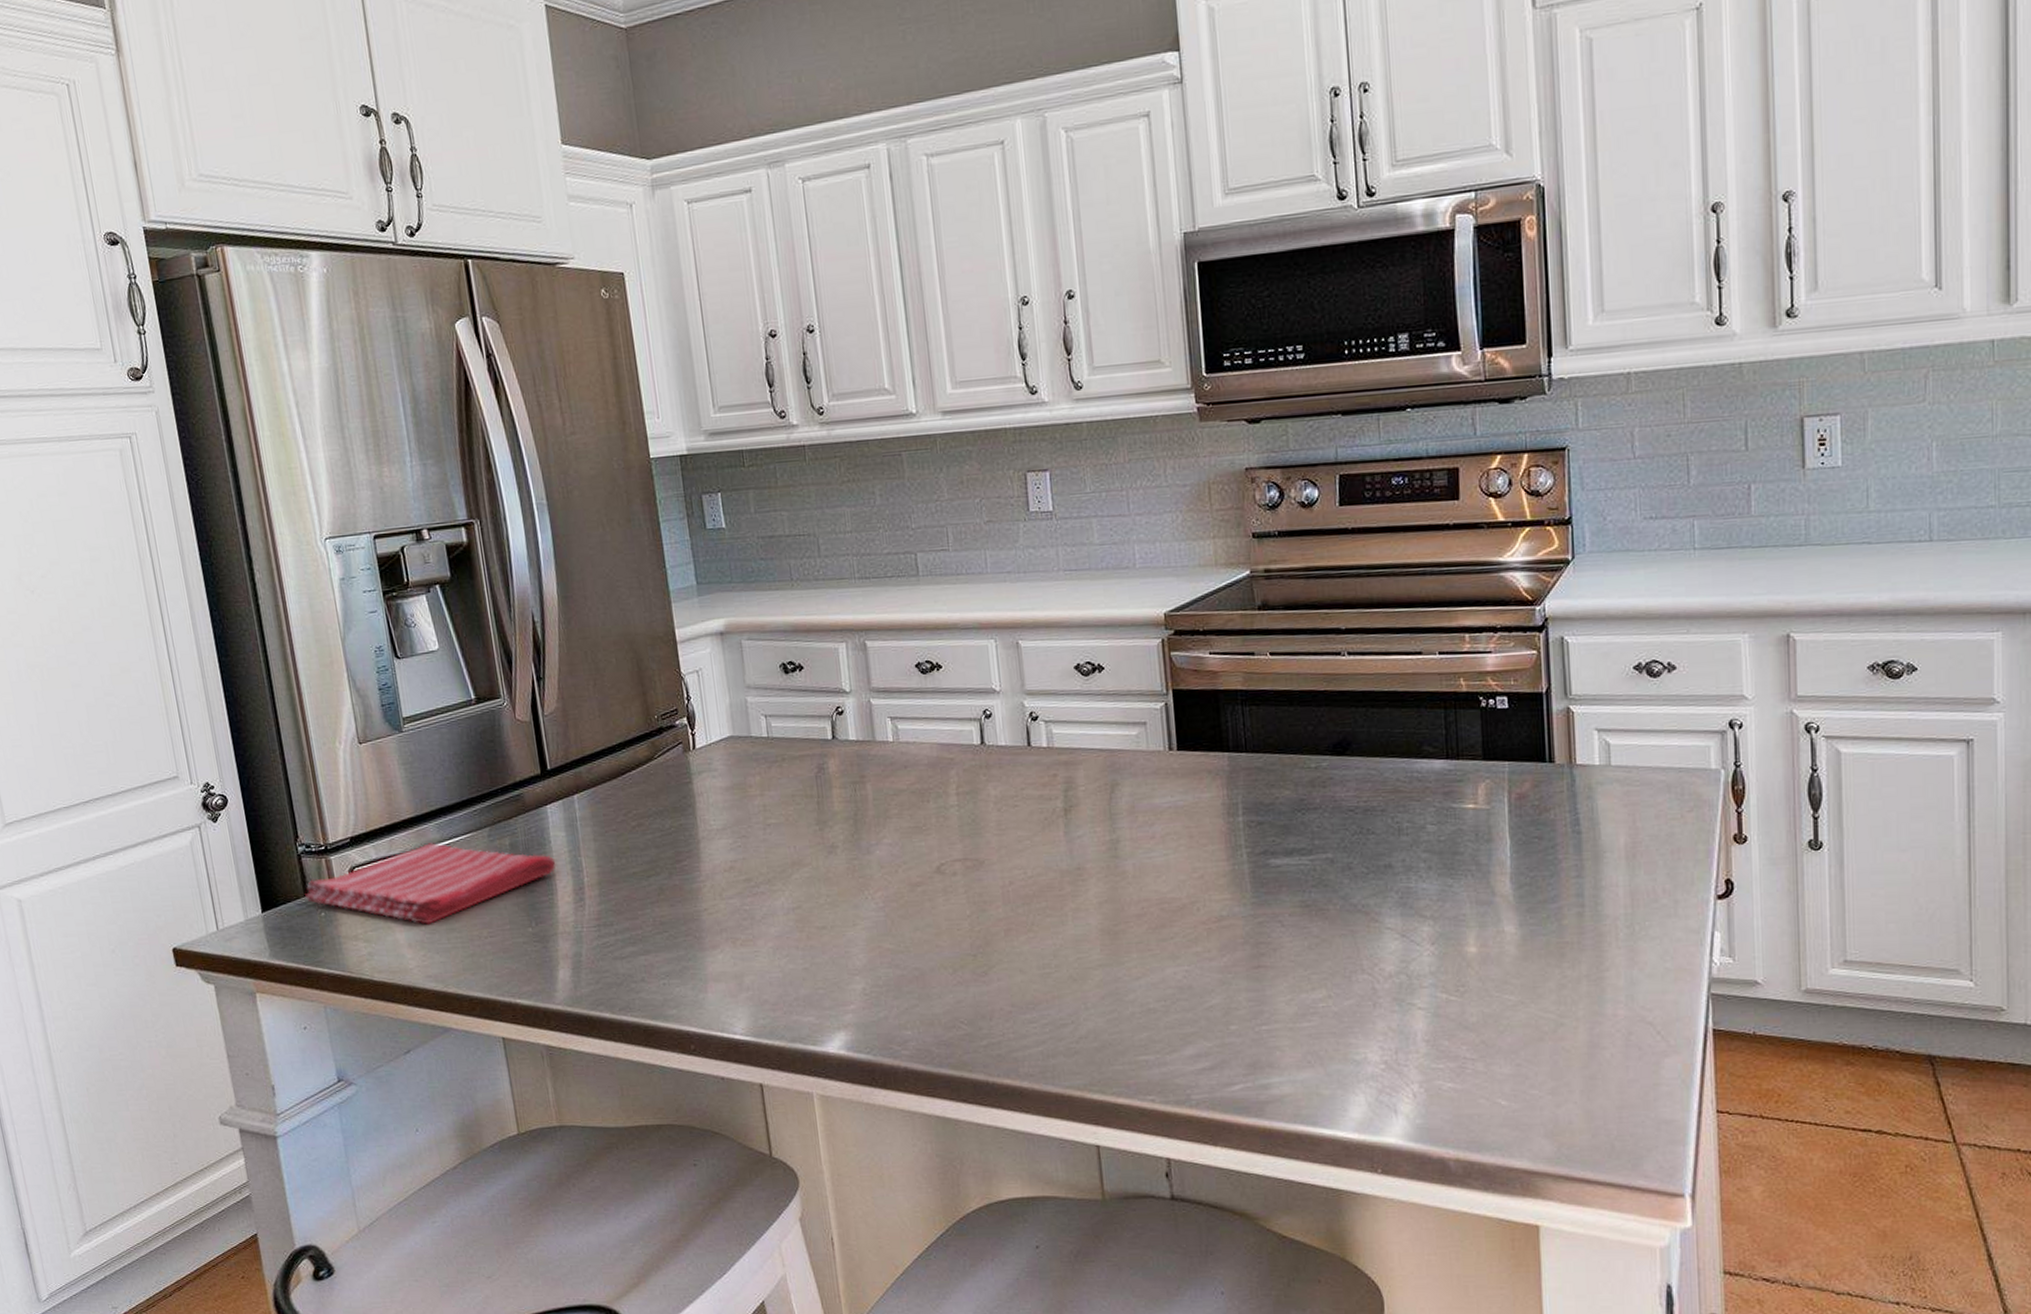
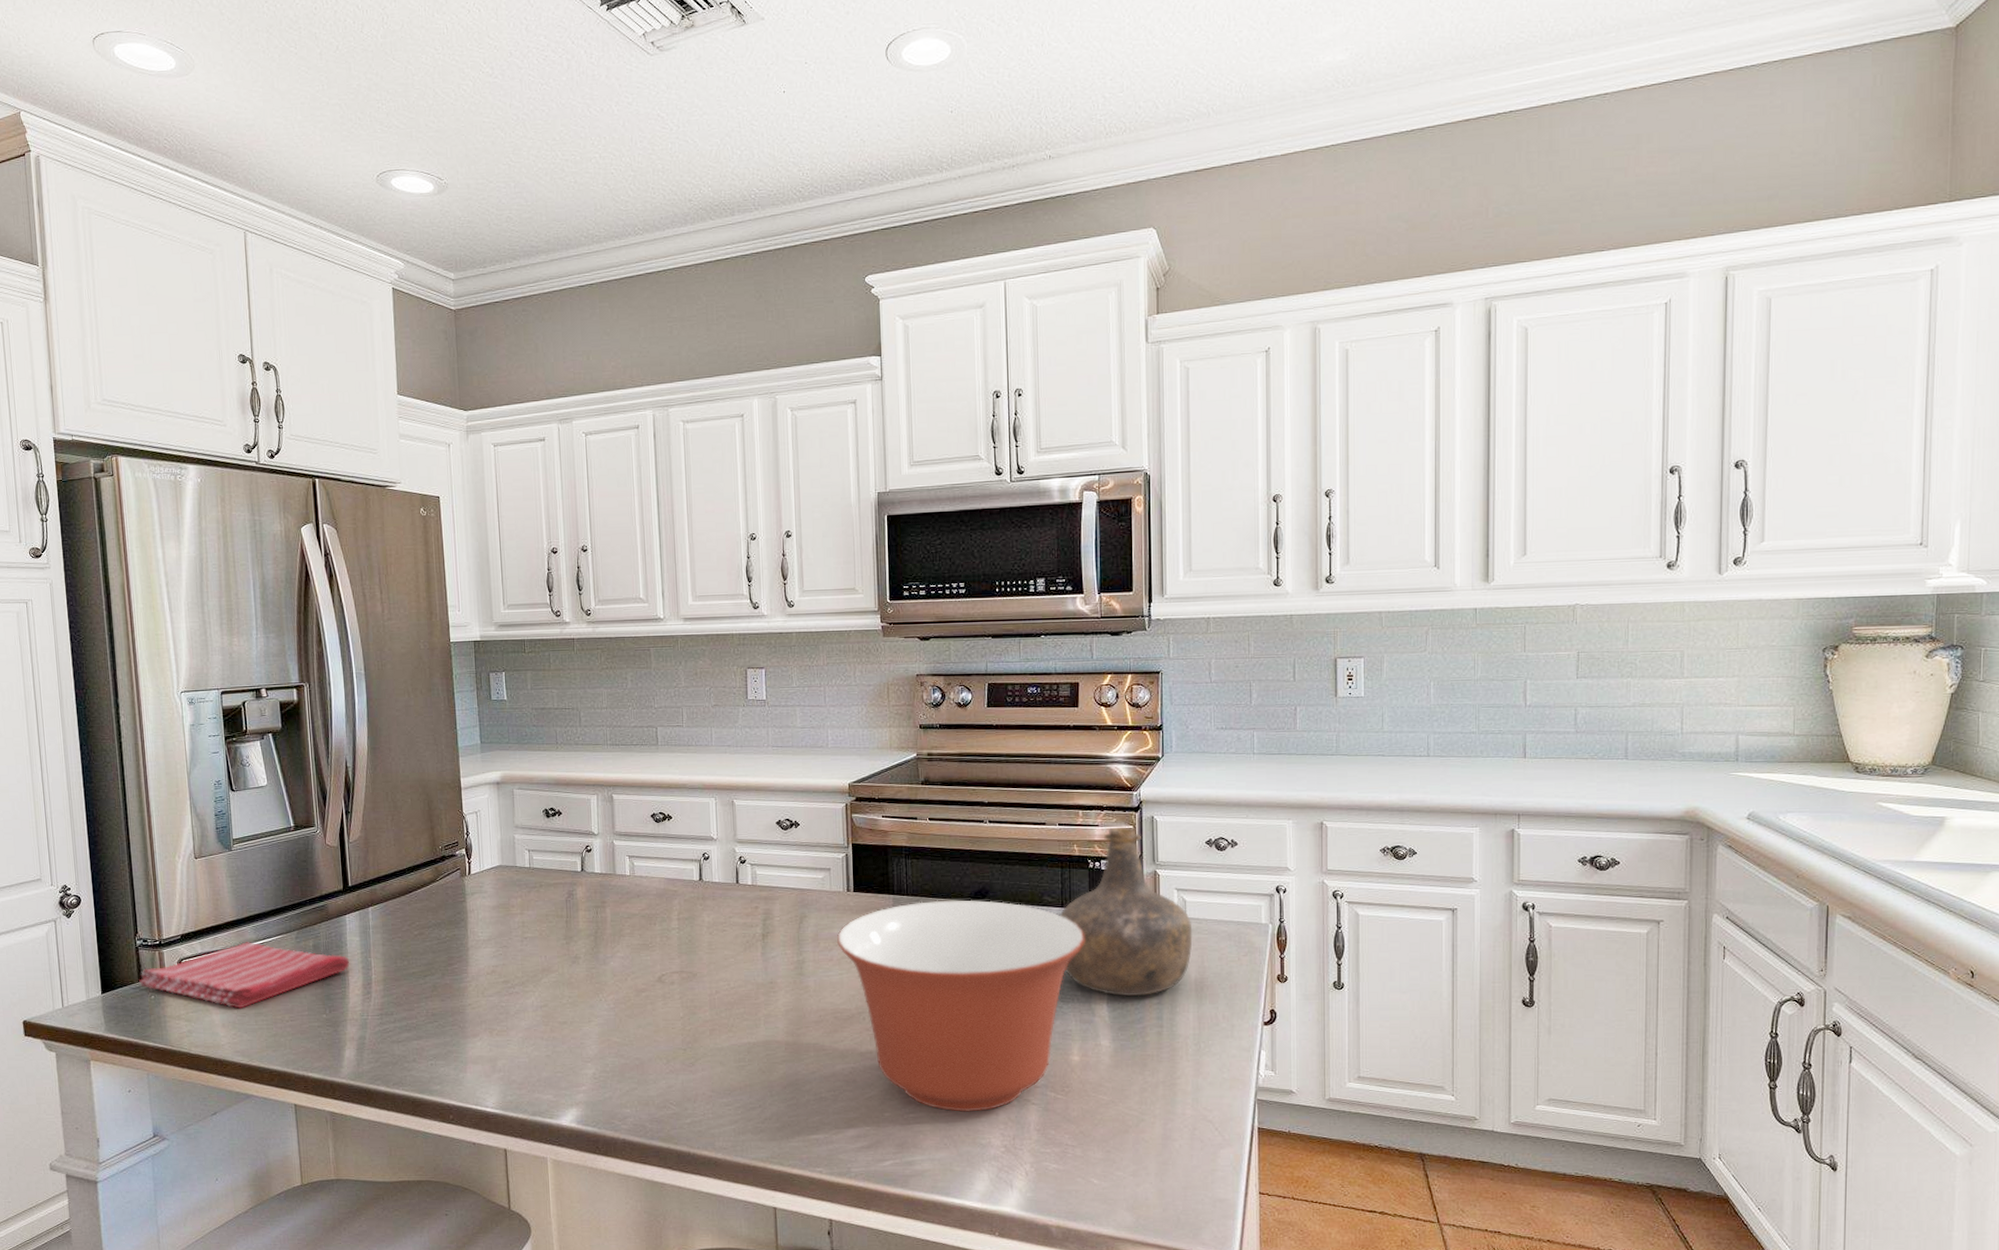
mixing bowl: none [1158,755,1478,1022] -> present [836,900,1084,1112]
bottle: none [1444,652,1620,870] -> present [1059,827,1193,997]

